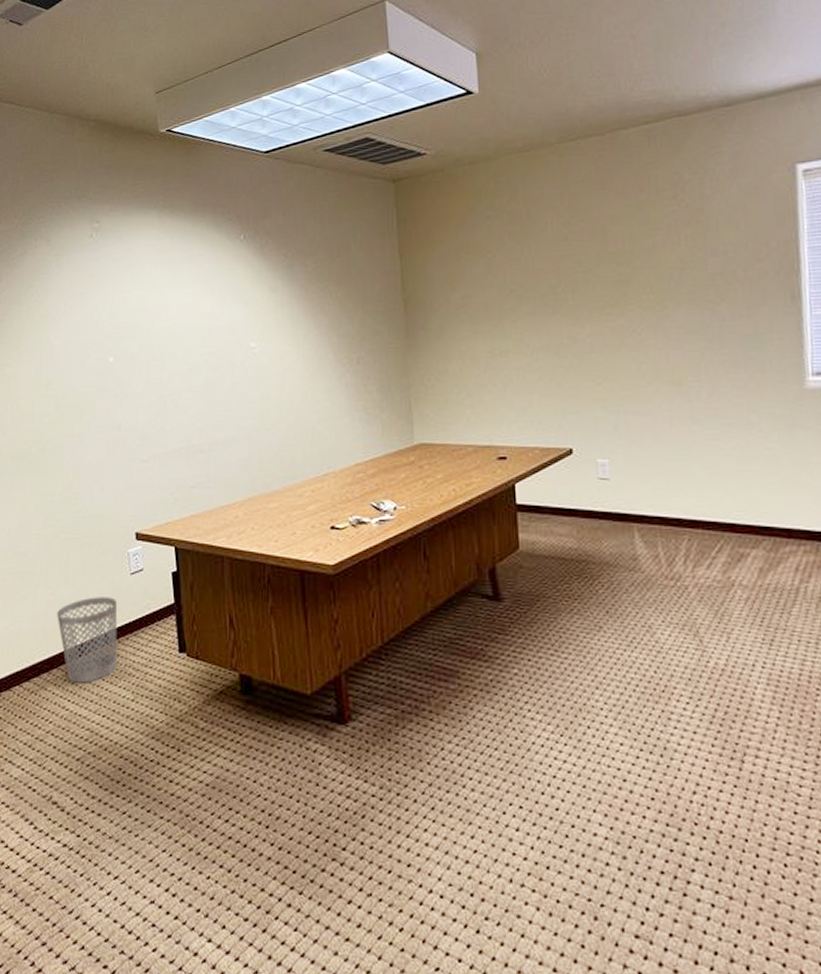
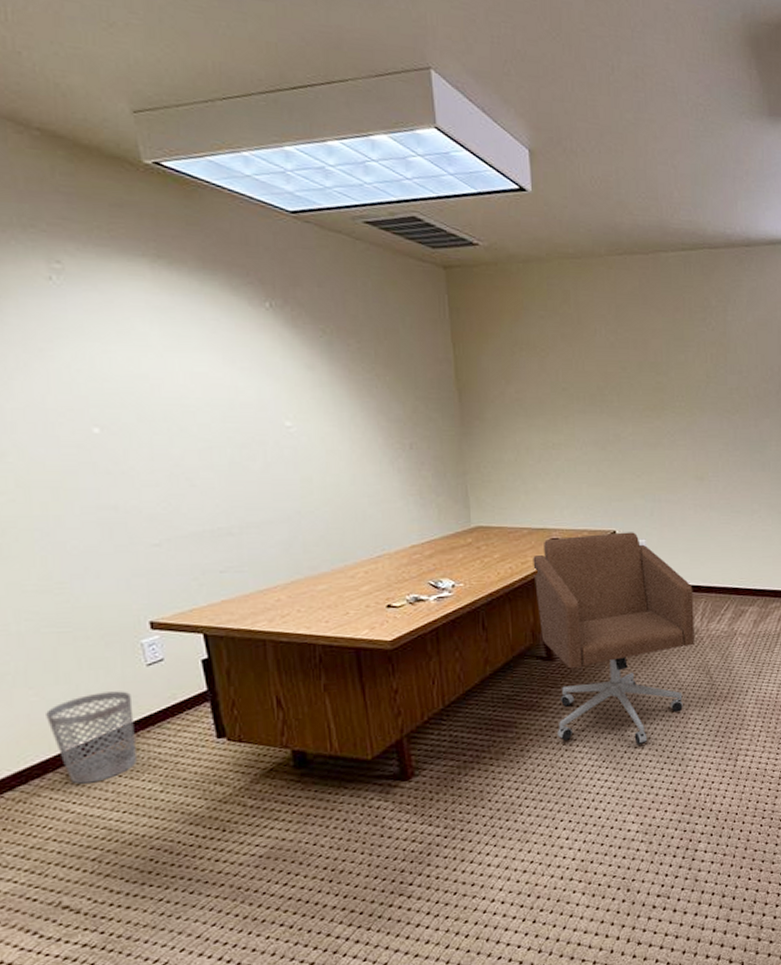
office chair: none [478,450,676,721] -> present [533,532,695,745]

